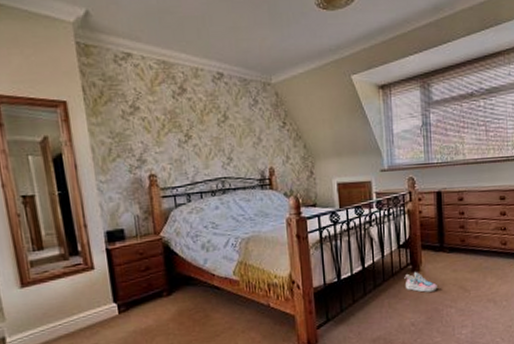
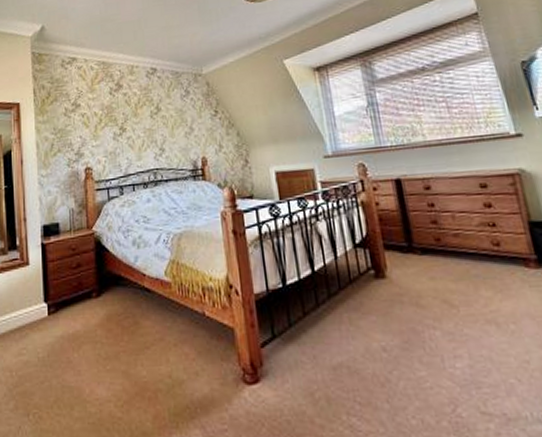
shoe: present [404,272,437,292] -> none [365,279,412,306]

